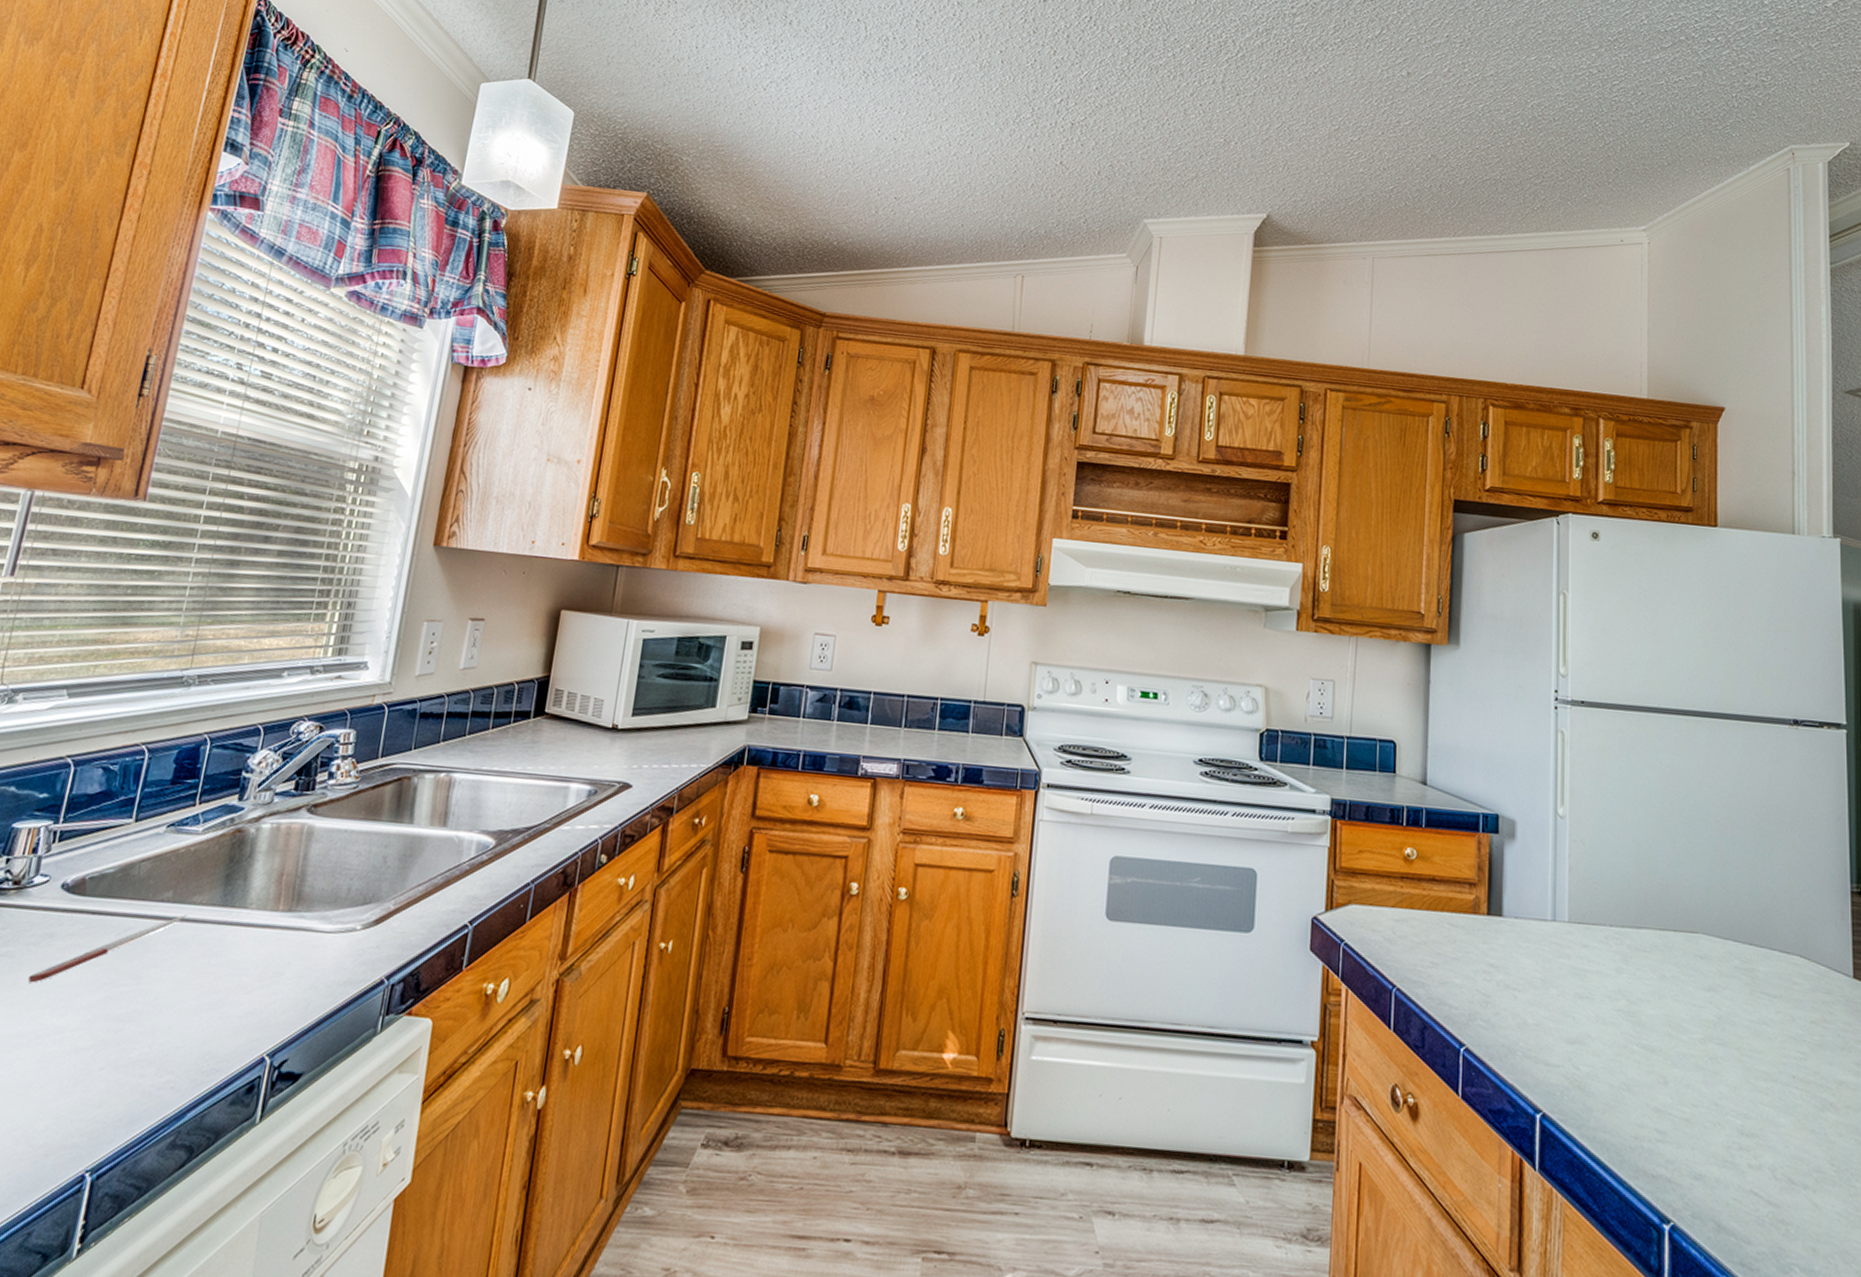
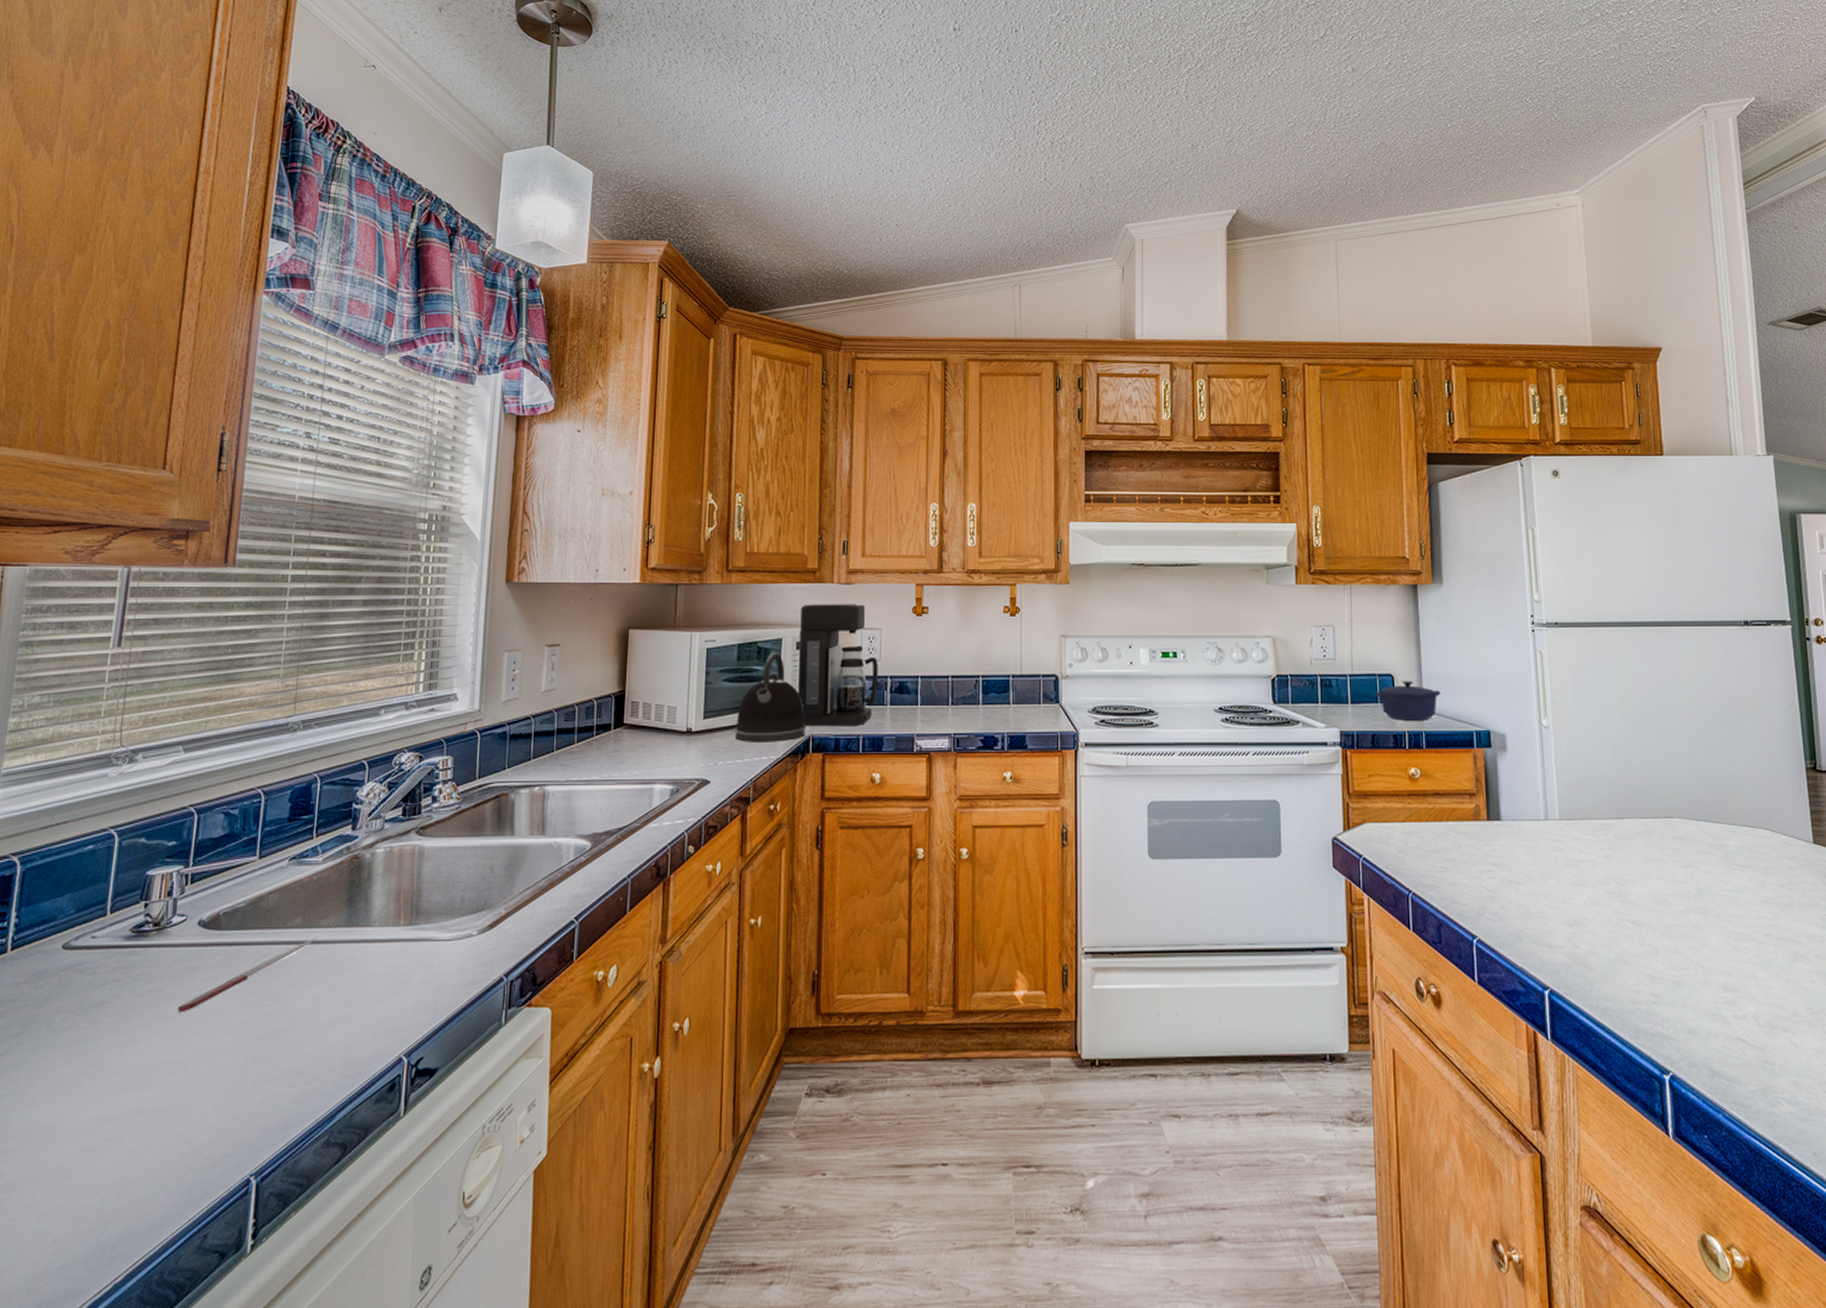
kettle: none [664,650,744,750] -> present [735,652,807,742]
coffee maker: none [738,601,829,741] -> present [798,604,878,727]
cooking pot: none [1372,748,1447,796] -> present [1374,680,1441,721]

